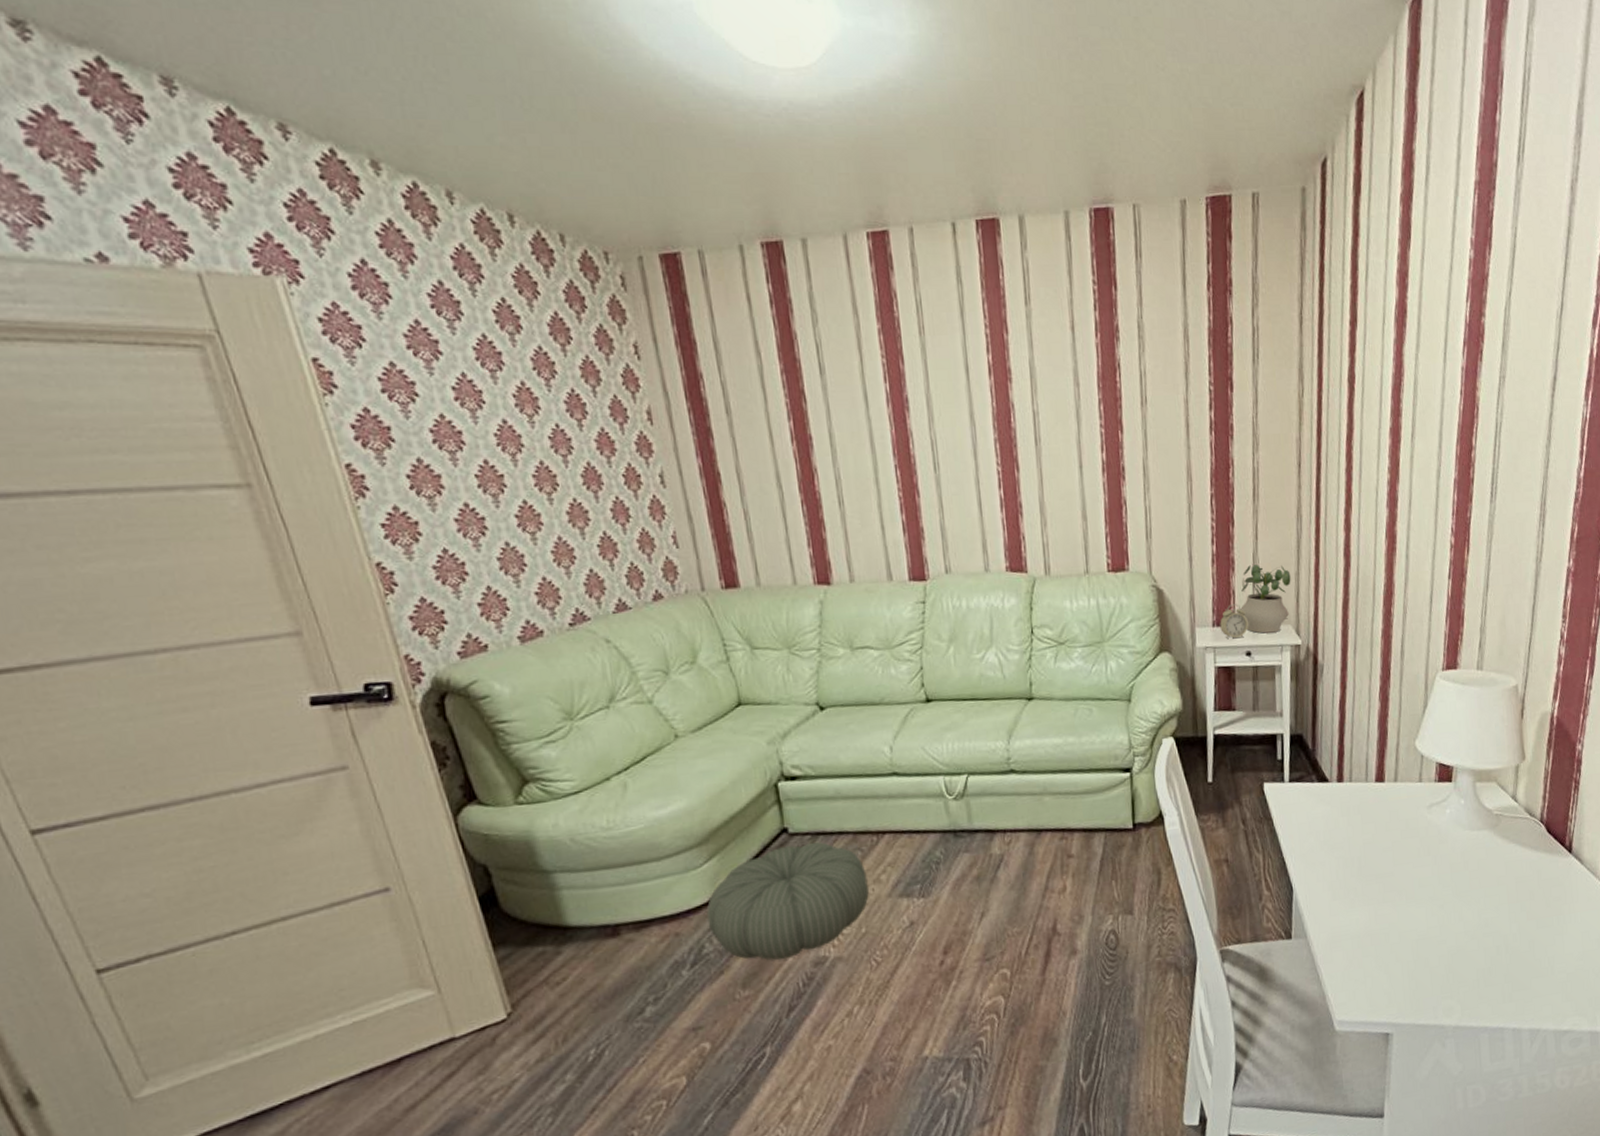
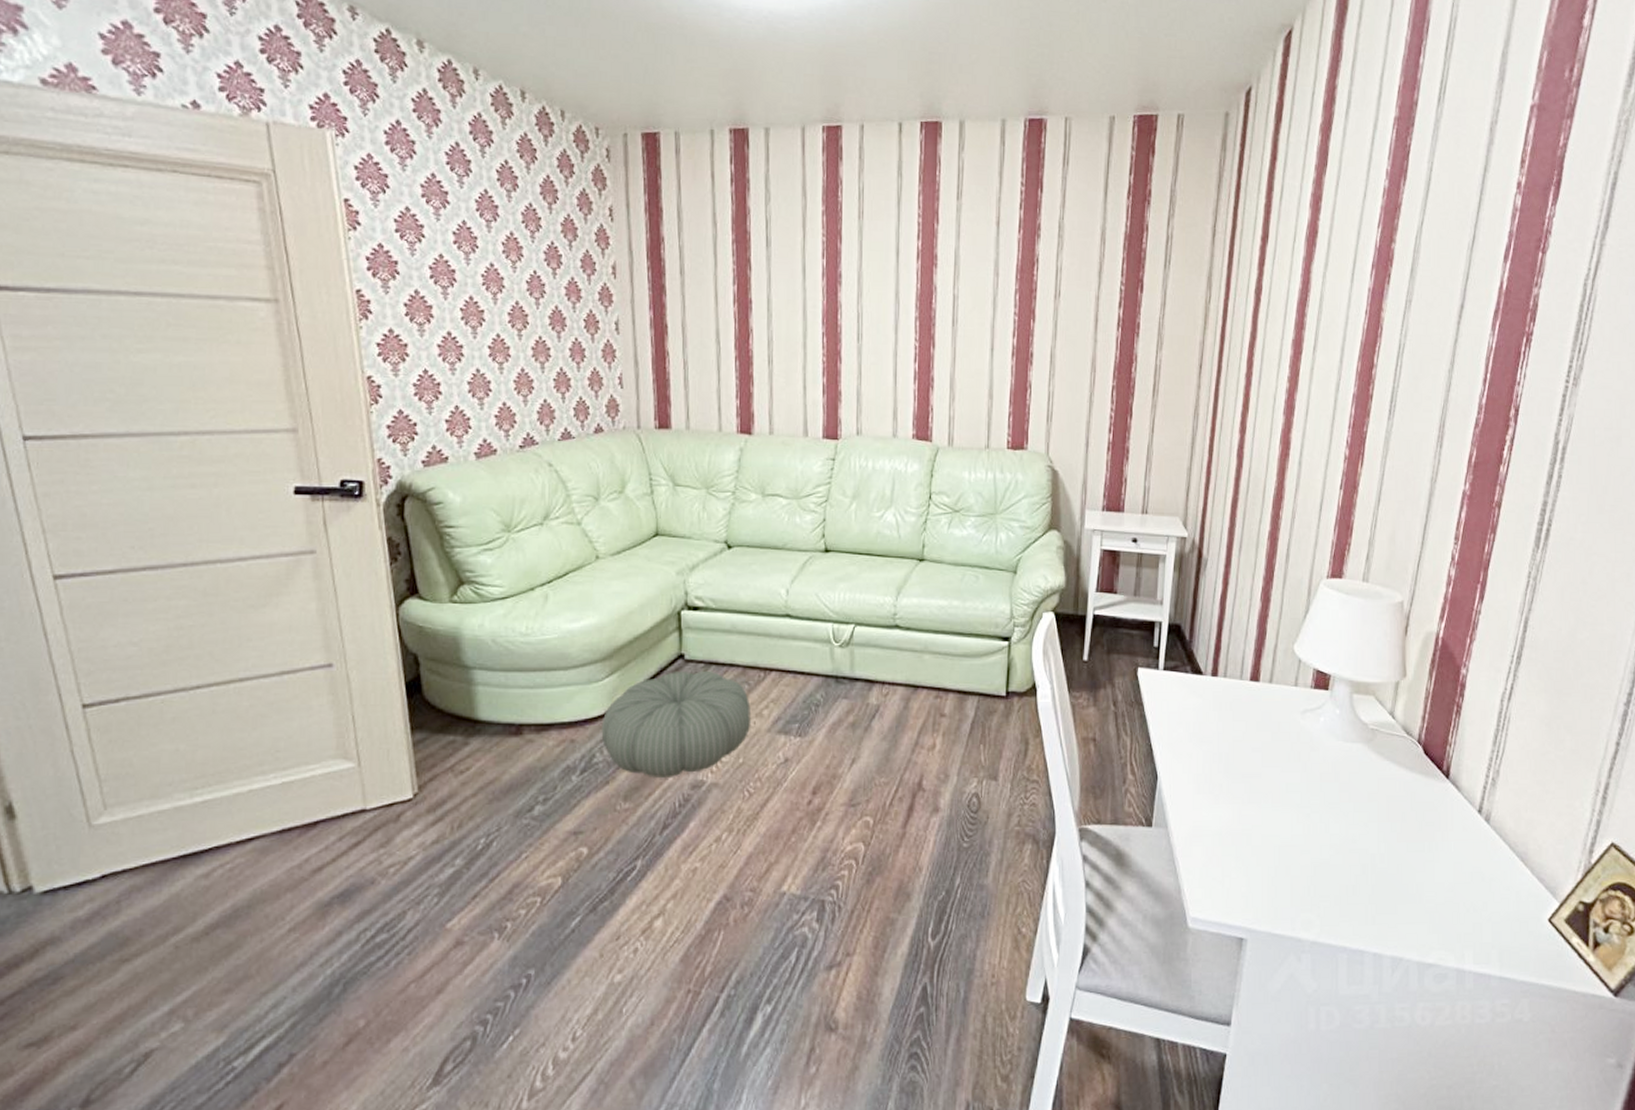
alarm clock: present [1220,604,1248,639] -> none [1109,491,1137,525]
potted plant: present [1240,565,1291,634] -> none [1131,456,1183,523]

